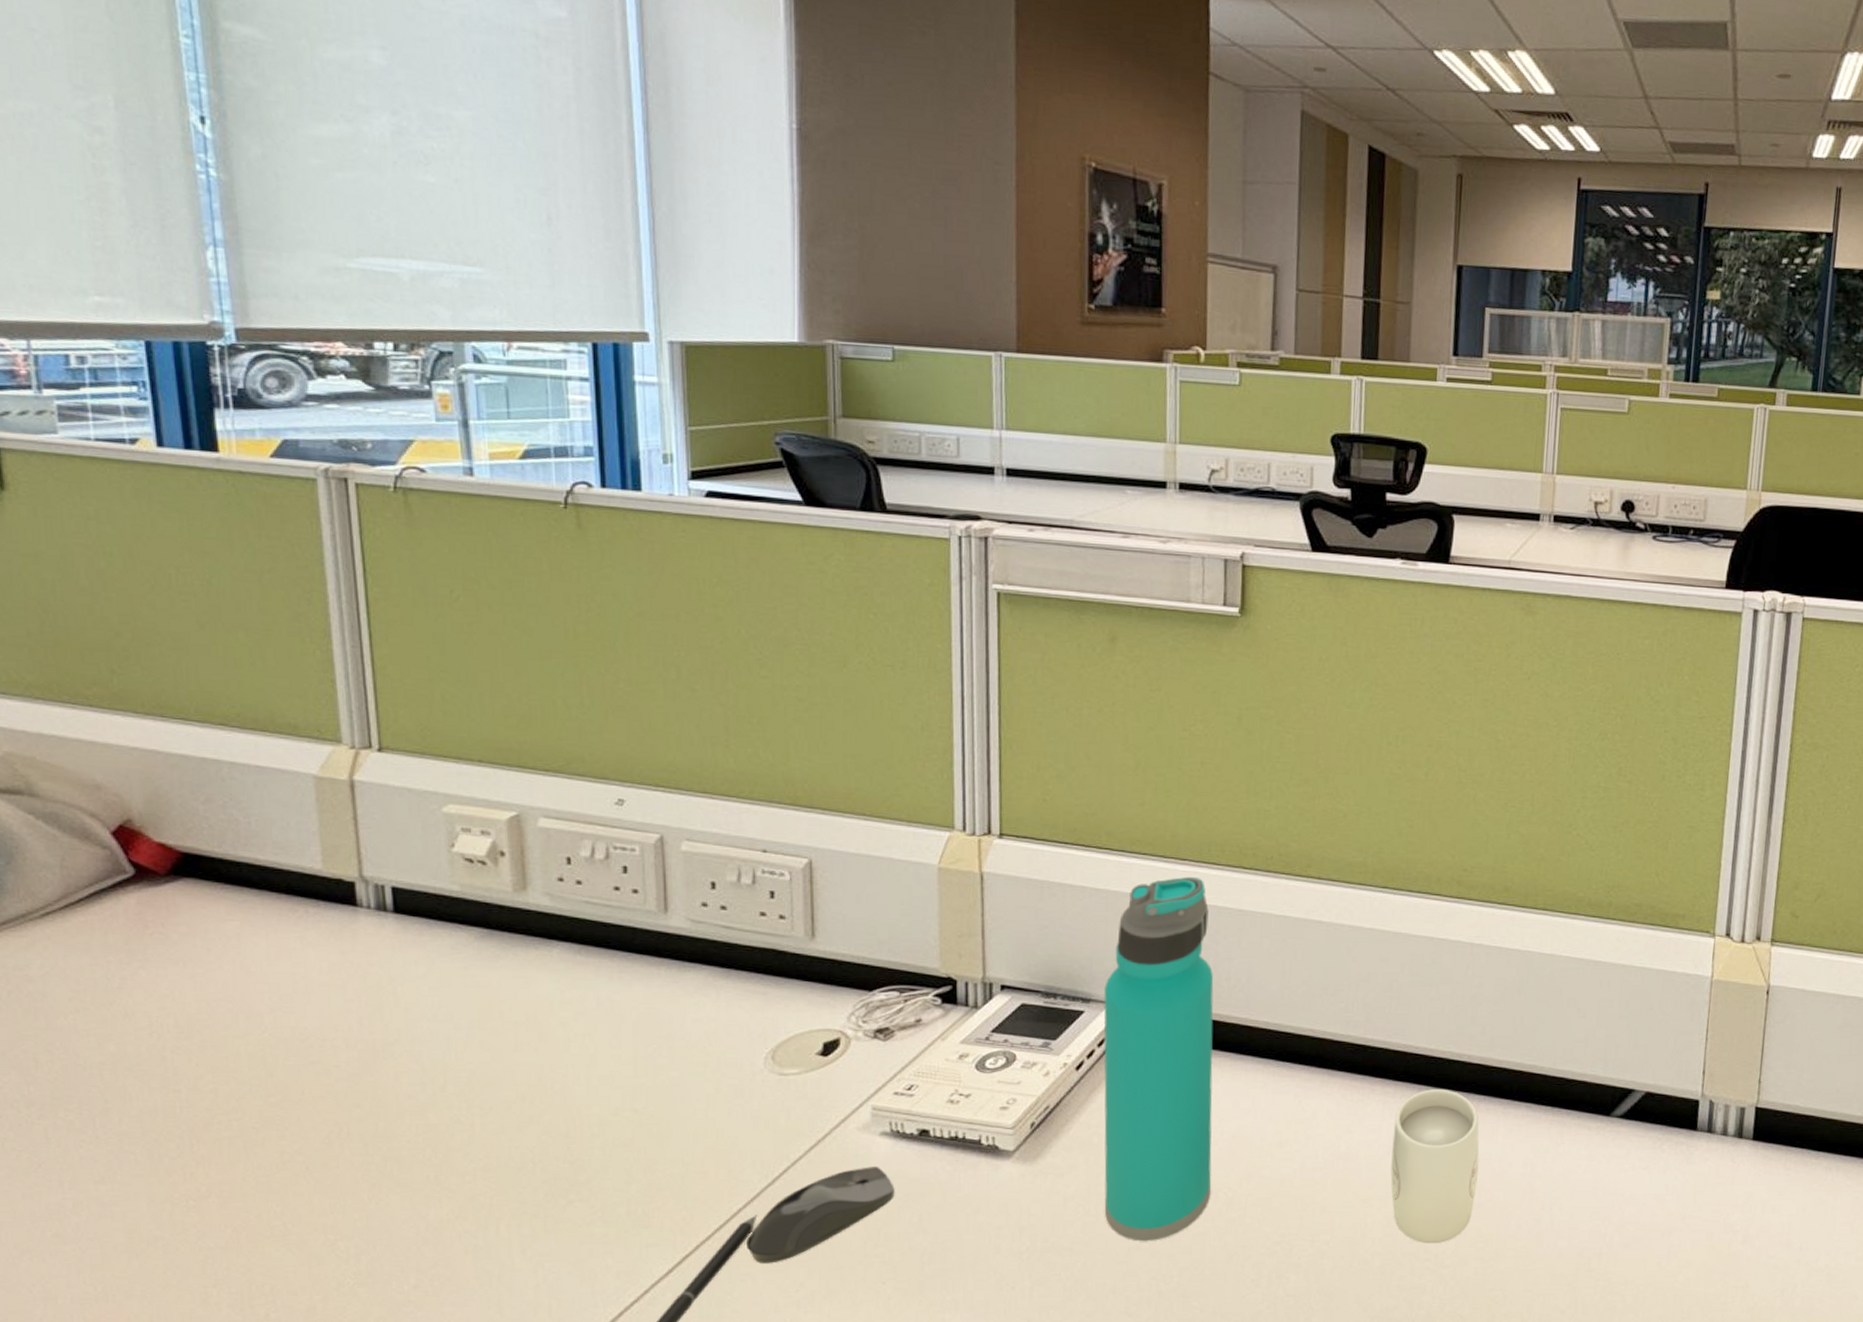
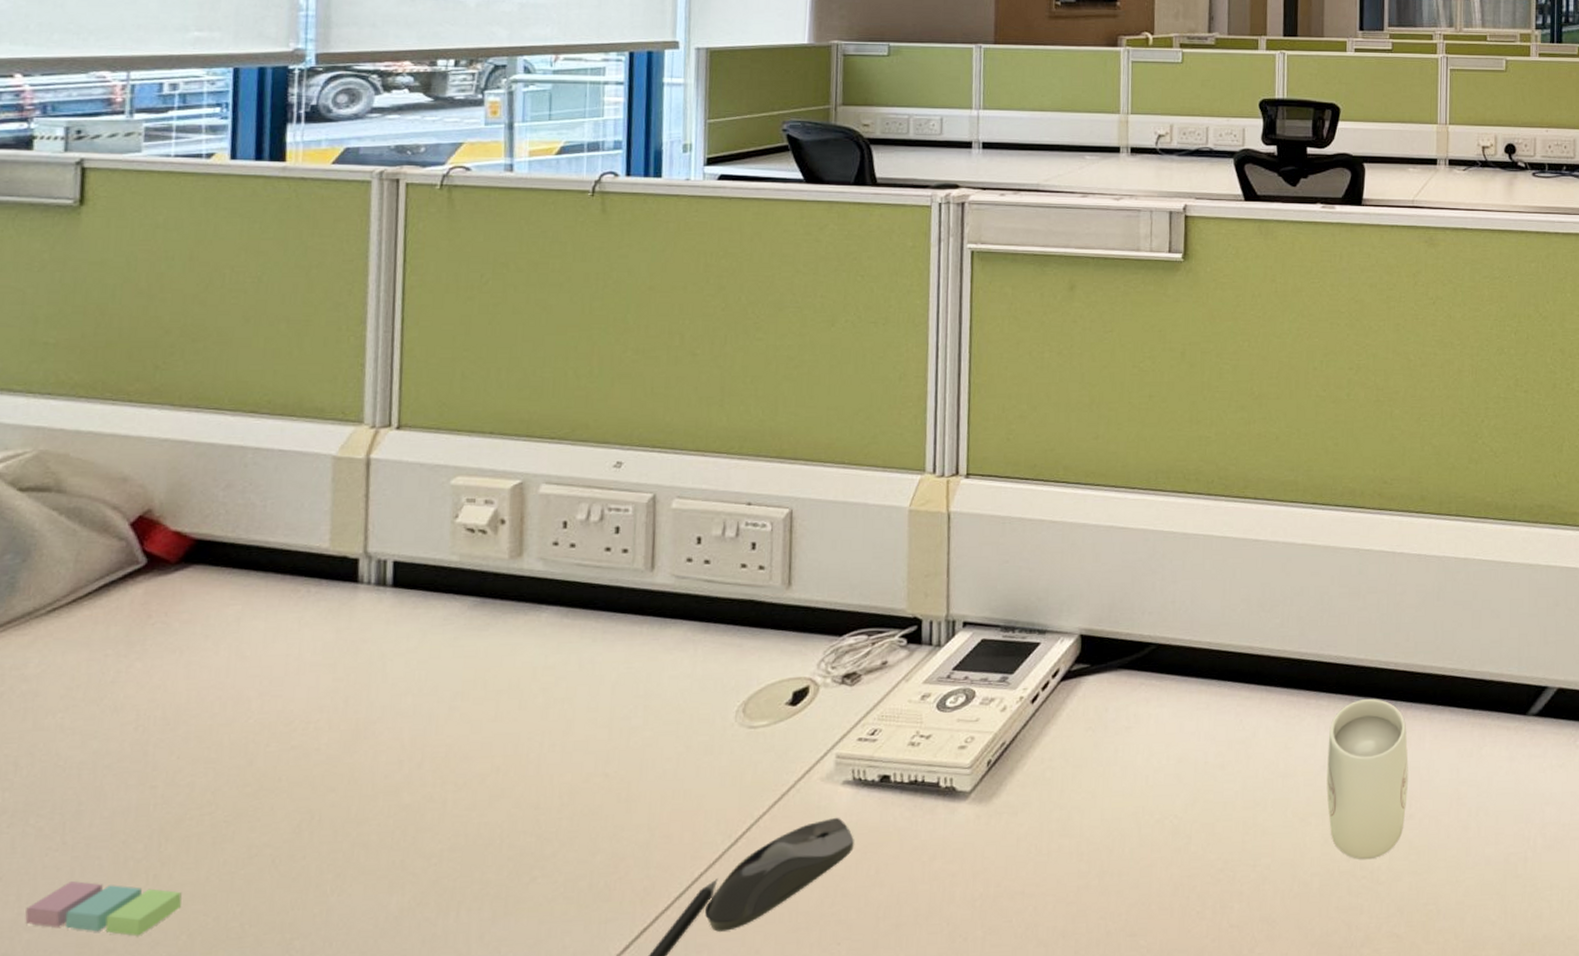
sticky notes: none [70,1173,221,1226] -> present [25,881,182,935]
water bottle: present [1103,876,1214,1242] -> none [1056,504,1160,879]

